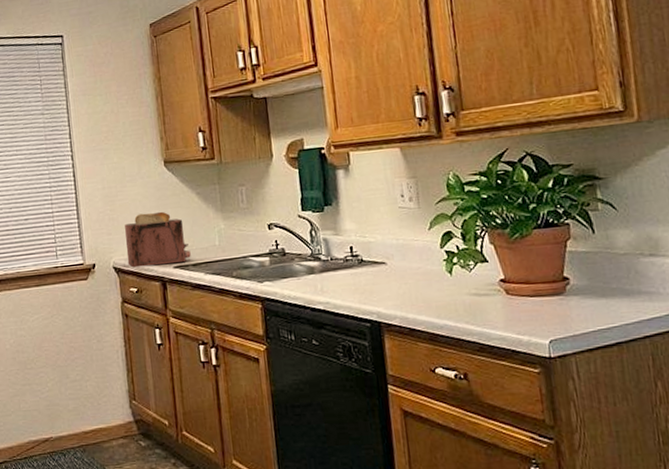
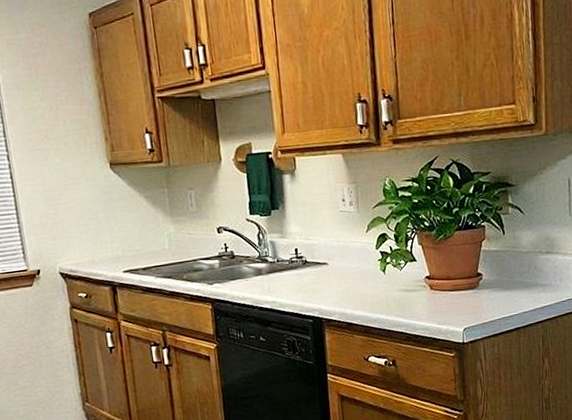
toaster: present [125,211,191,268] -> none [70,215,141,273]

